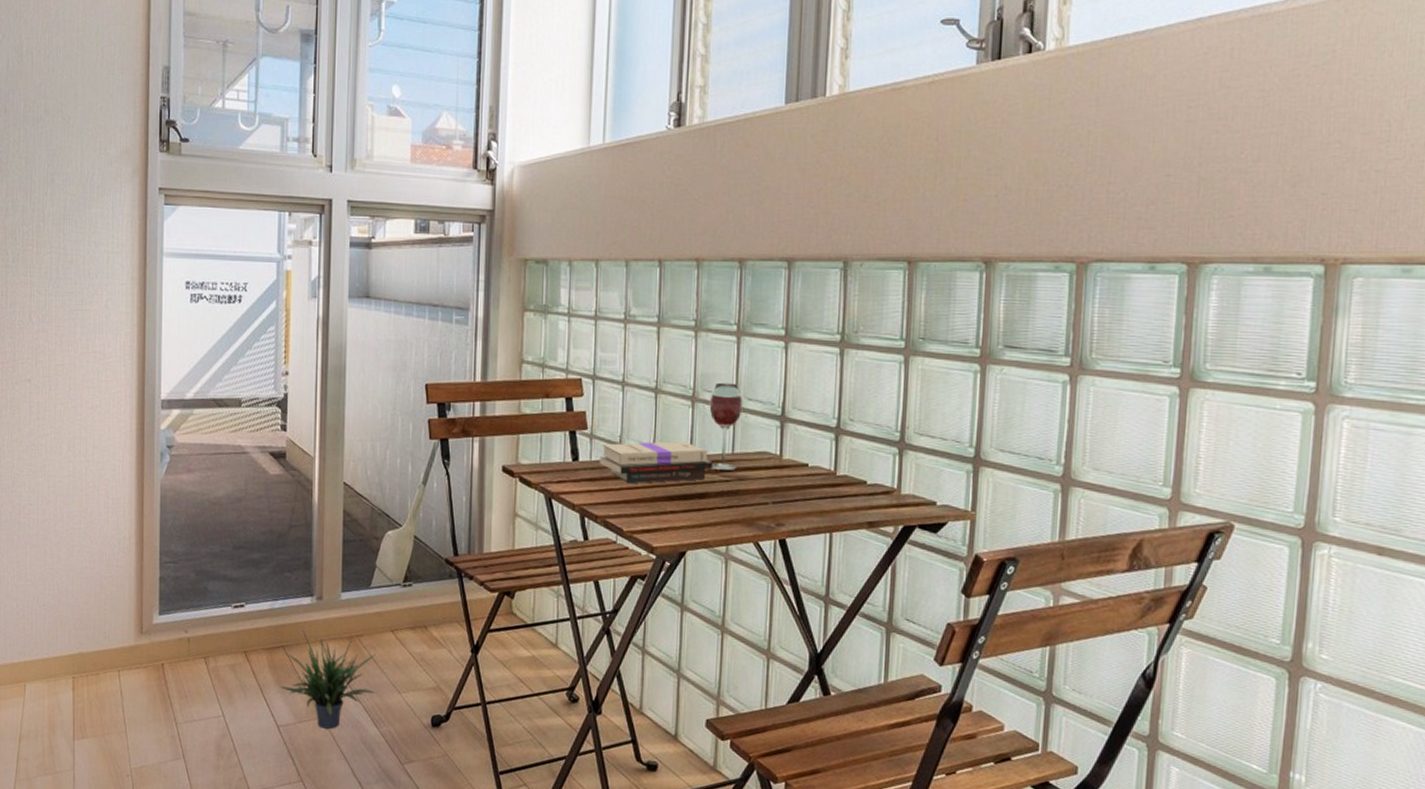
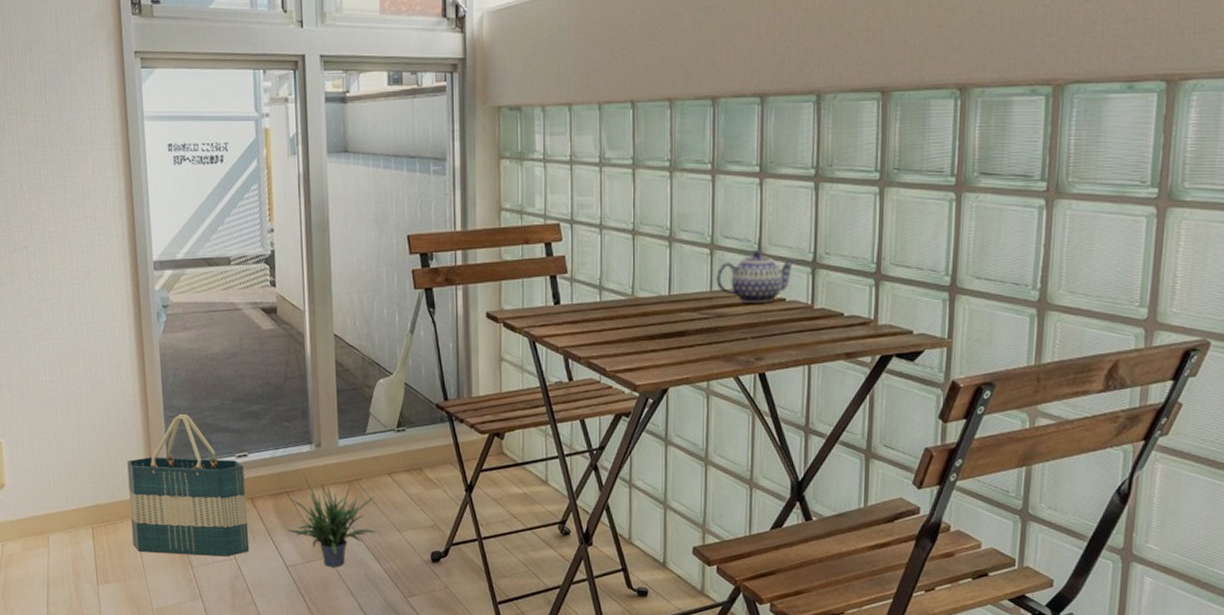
tote bag: none [116,559,240,714] -> present [127,413,250,557]
books: present [599,441,713,484] -> none [580,282,691,325]
wineglass: present [709,382,743,471] -> none [686,221,720,308]
teapot: none [738,413,820,468] -> present [716,249,796,304]

